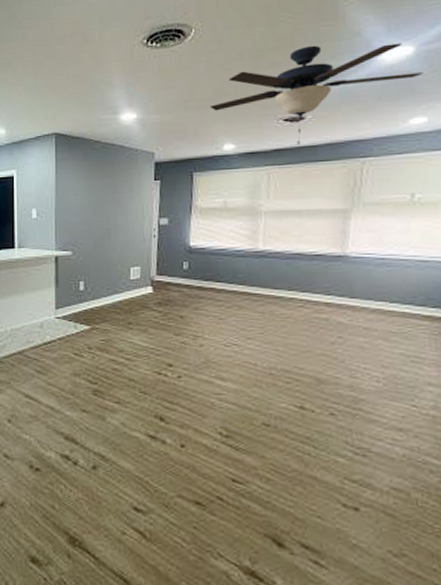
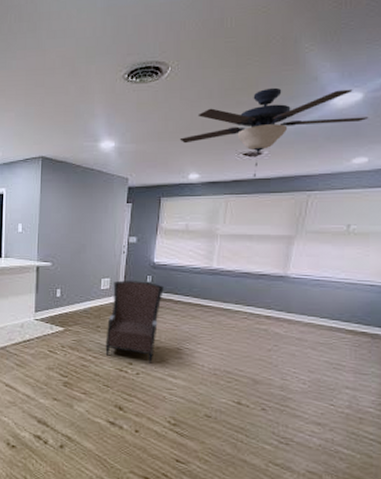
armchair: none [139,268,204,364] -> present [105,280,164,364]

